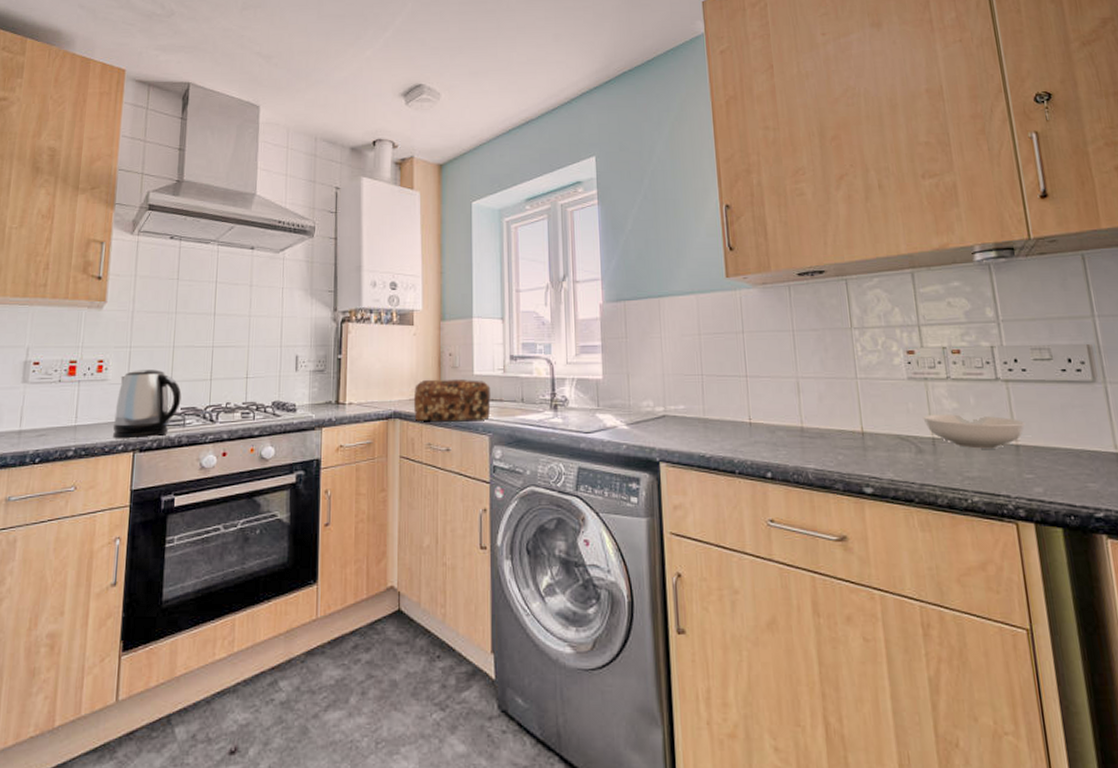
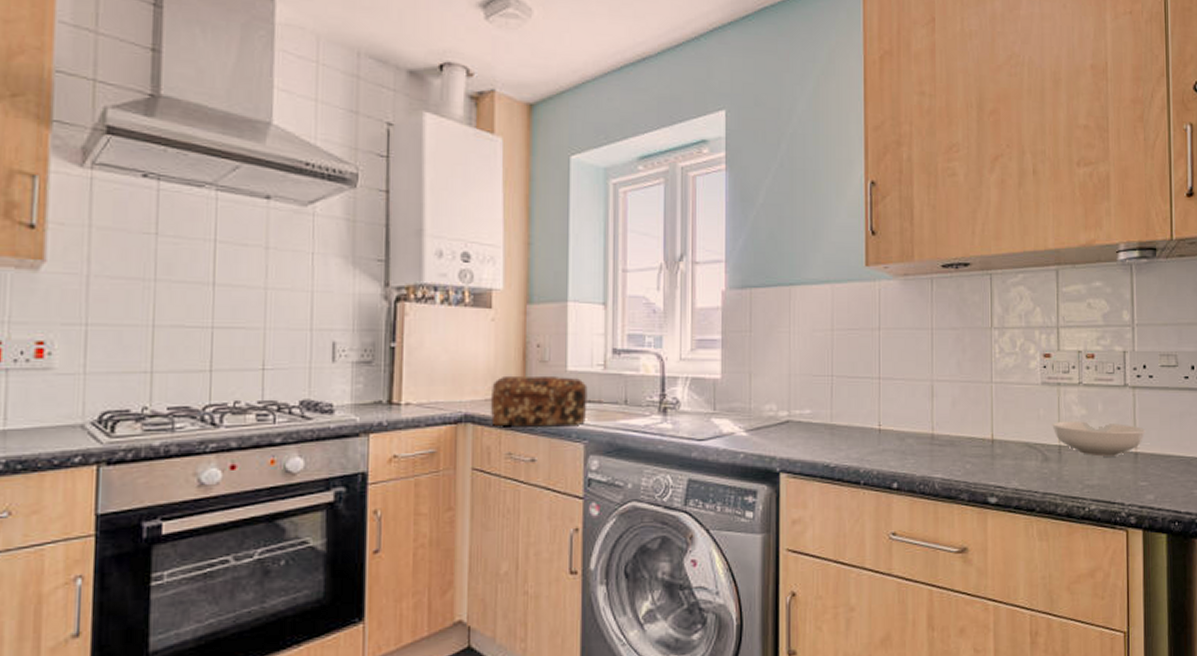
kettle: present [112,369,182,439] -> none [63,356,168,448]

